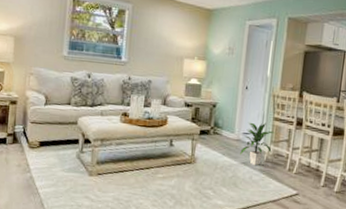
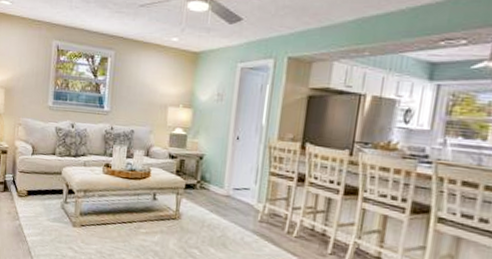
indoor plant: present [240,122,276,165] -> none [230,176,273,225]

